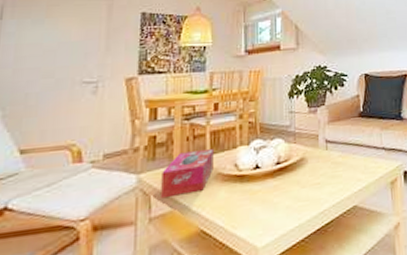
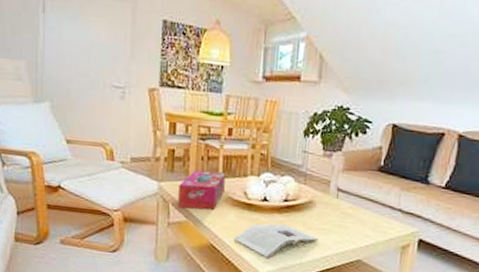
magazine: none [228,188,314,231] -> present [234,223,318,260]

